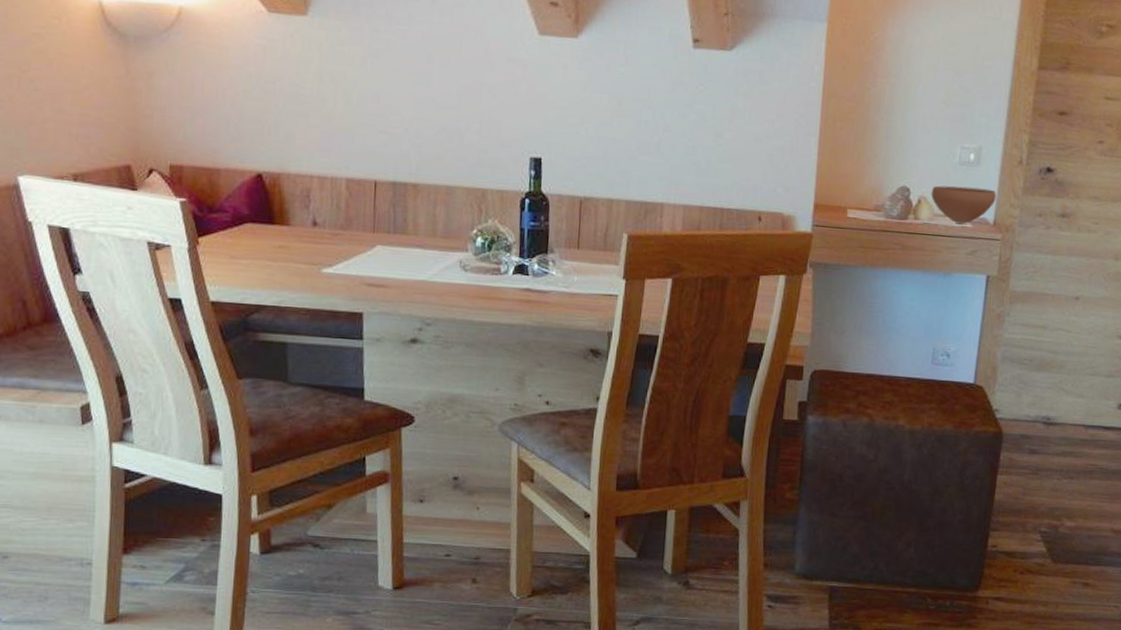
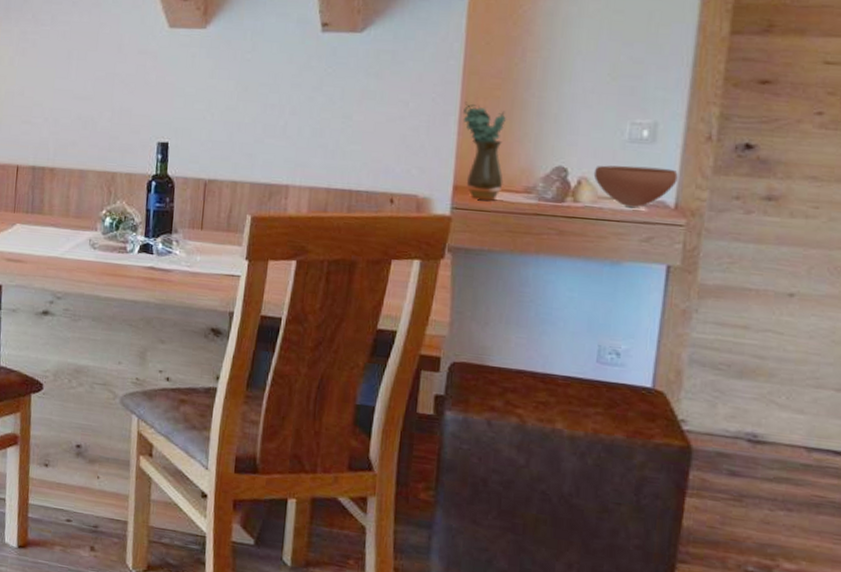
vase: none [822,123,859,219] -> present [463,101,506,201]

